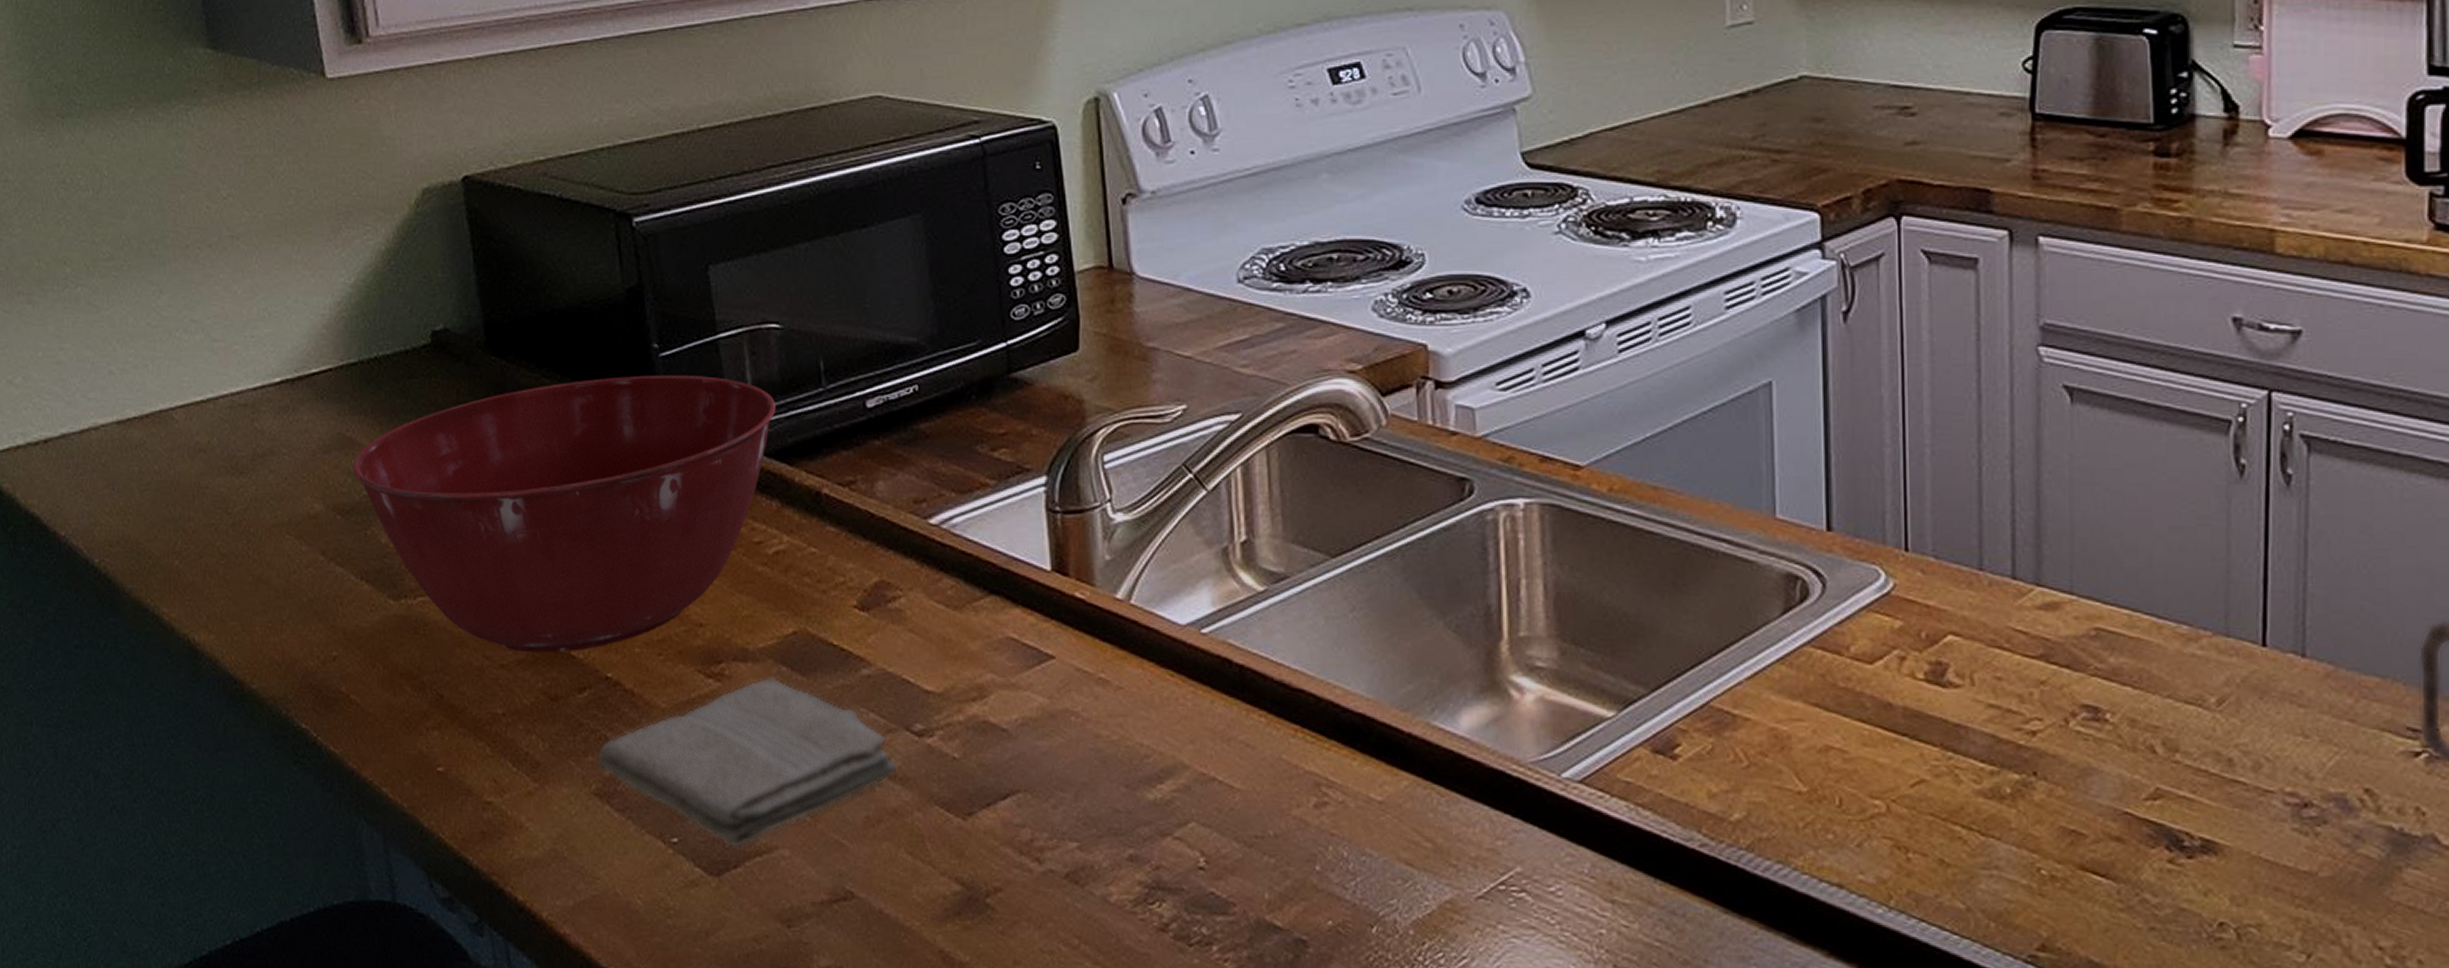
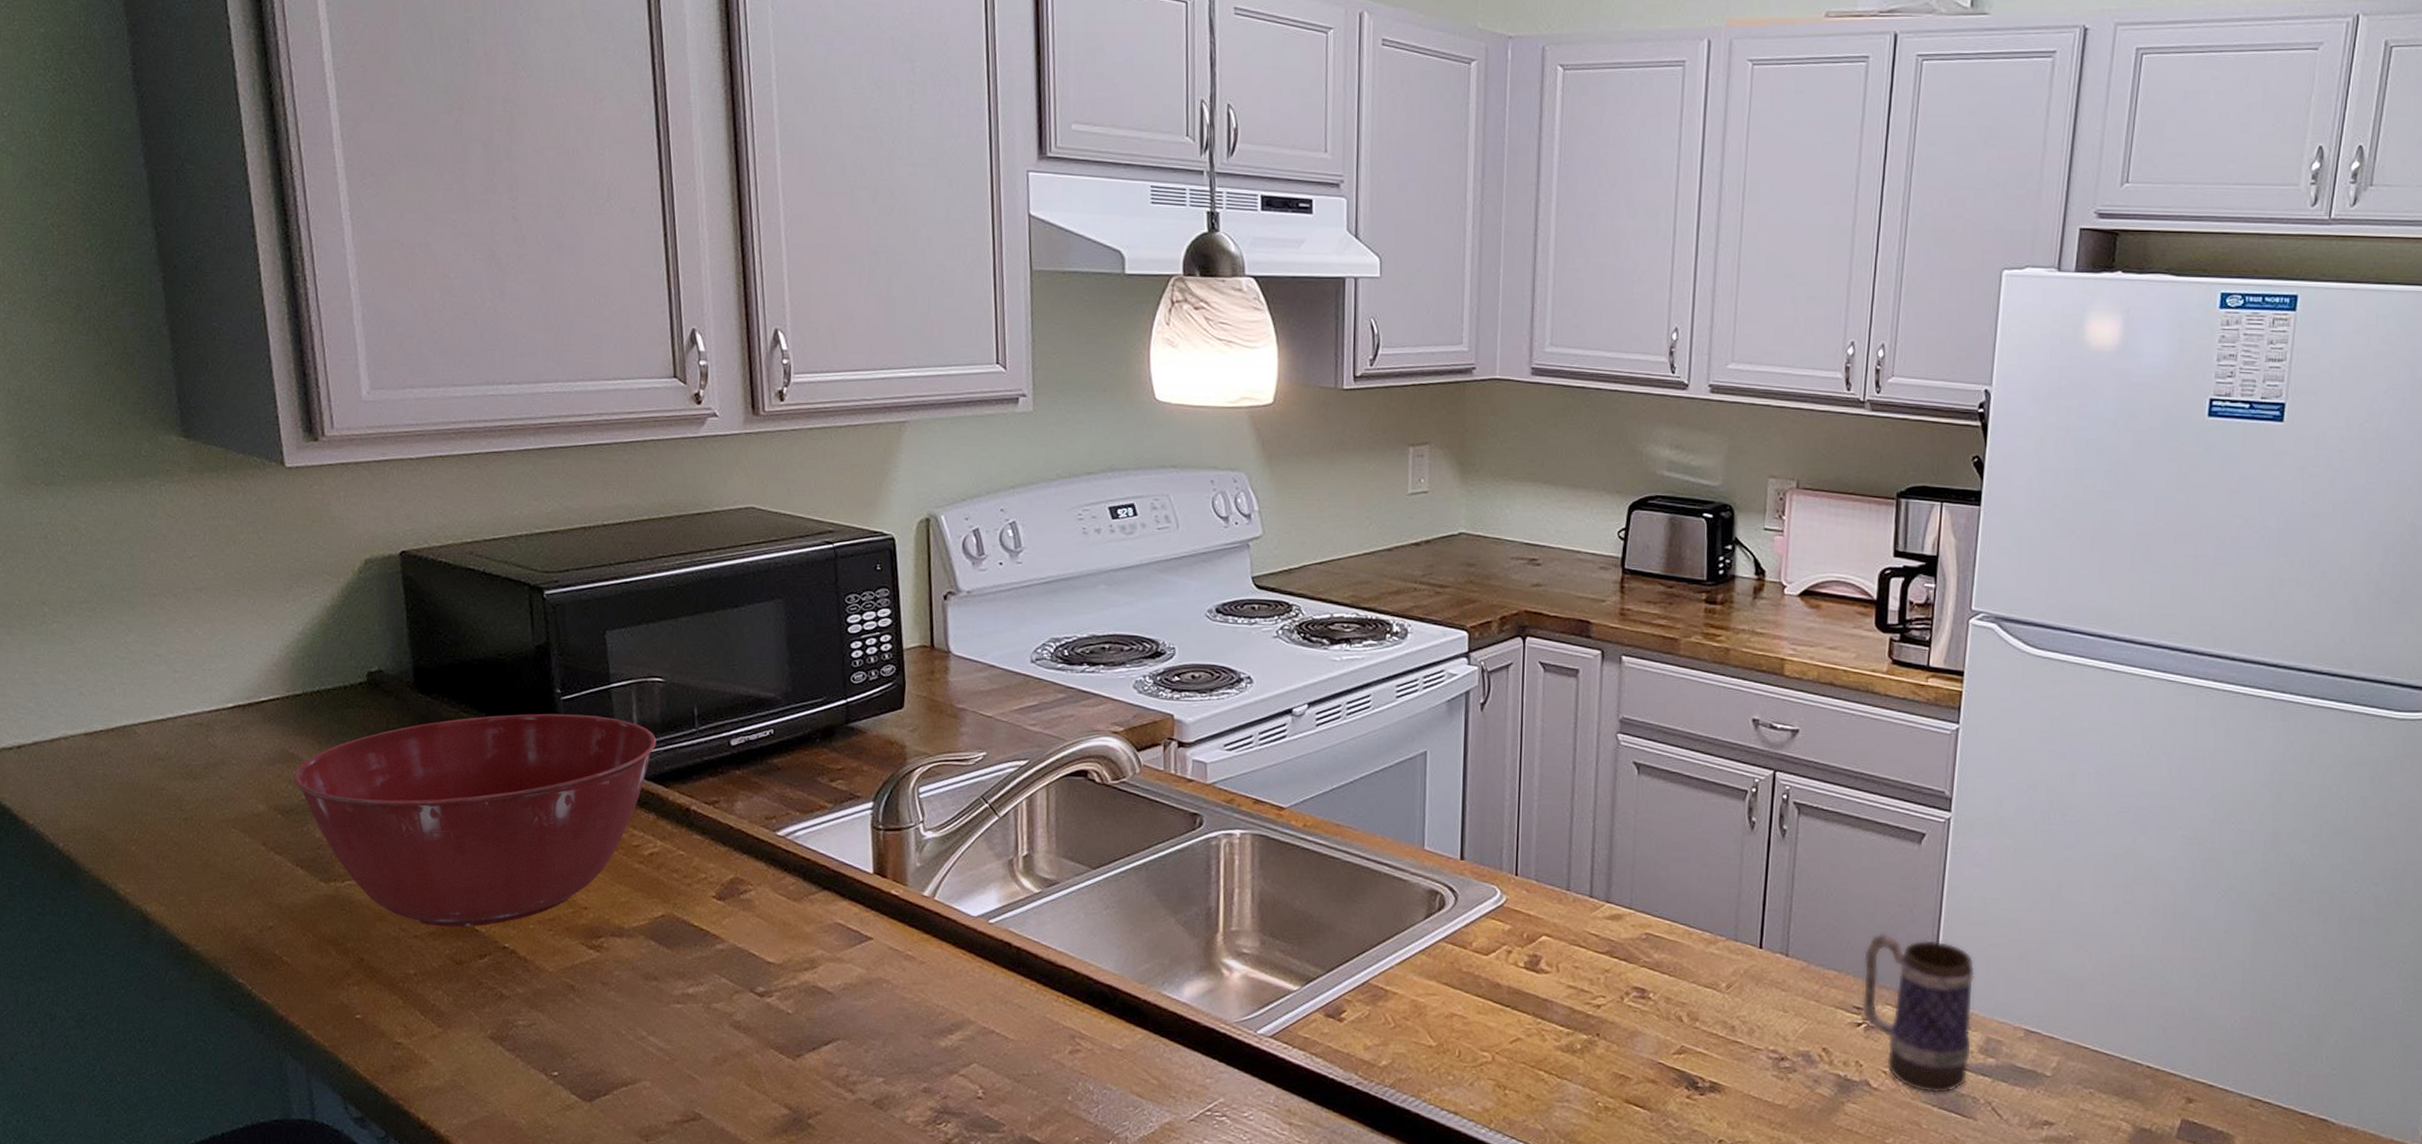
washcloth: present [596,677,898,848] -> none [492,949,742,1080]

